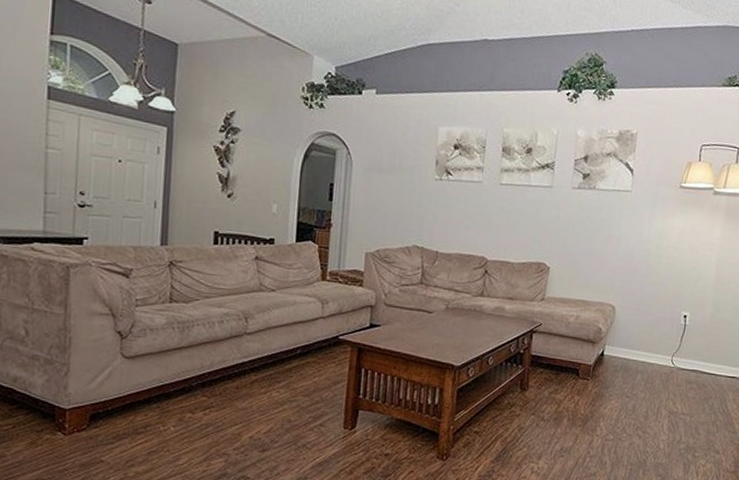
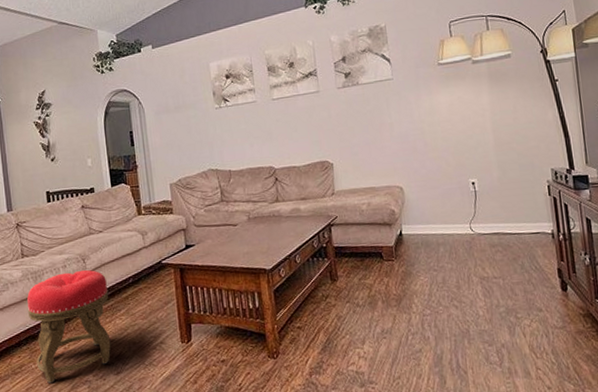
stool: none [165,329,270,450] -> present [27,269,111,383]

